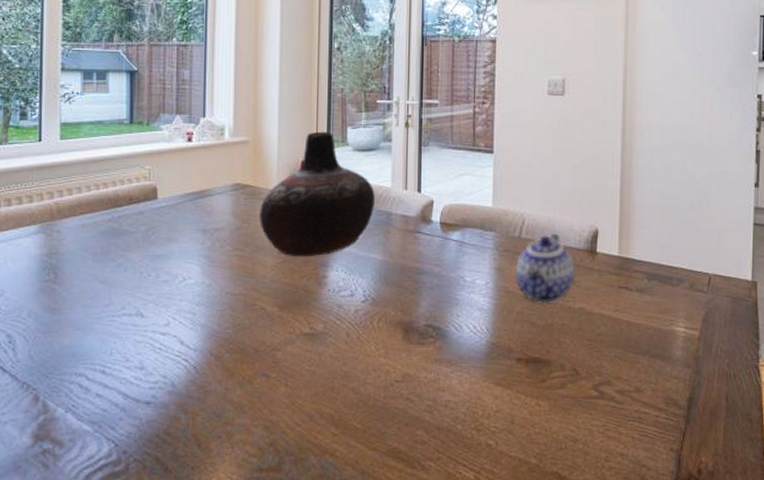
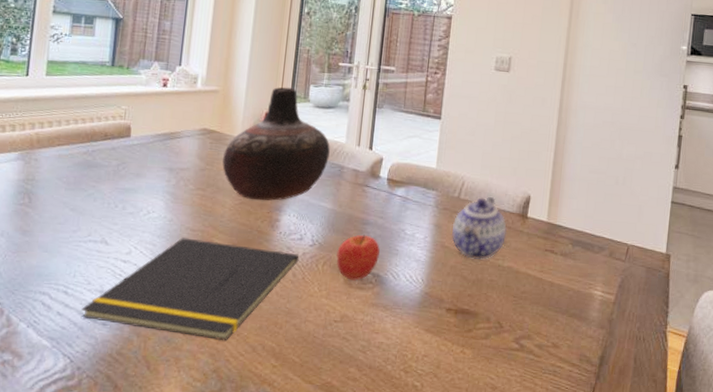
notepad: none [122,303,352,412] -> present [81,237,300,341]
fruit: none [392,285,438,336] -> present [336,234,380,281]

